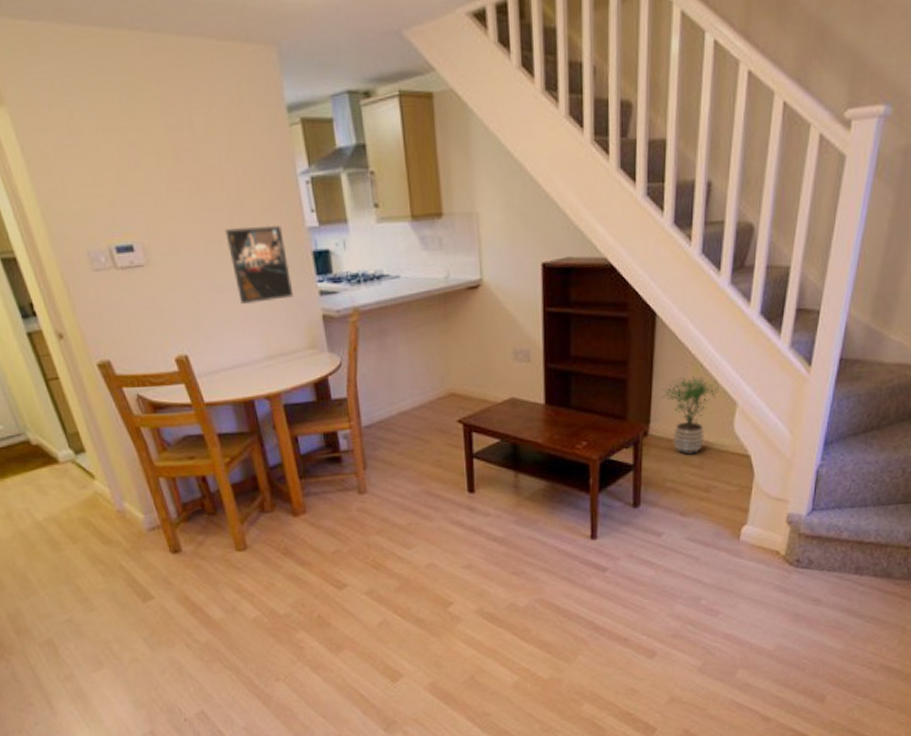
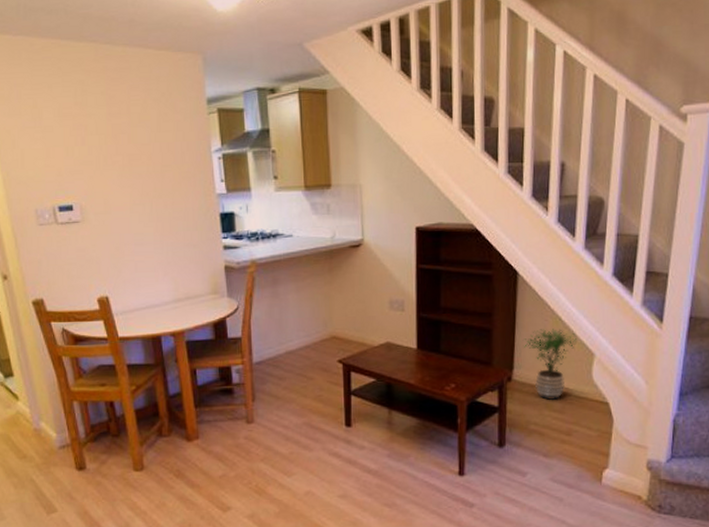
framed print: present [225,224,294,305] -> none [149,191,202,256]

